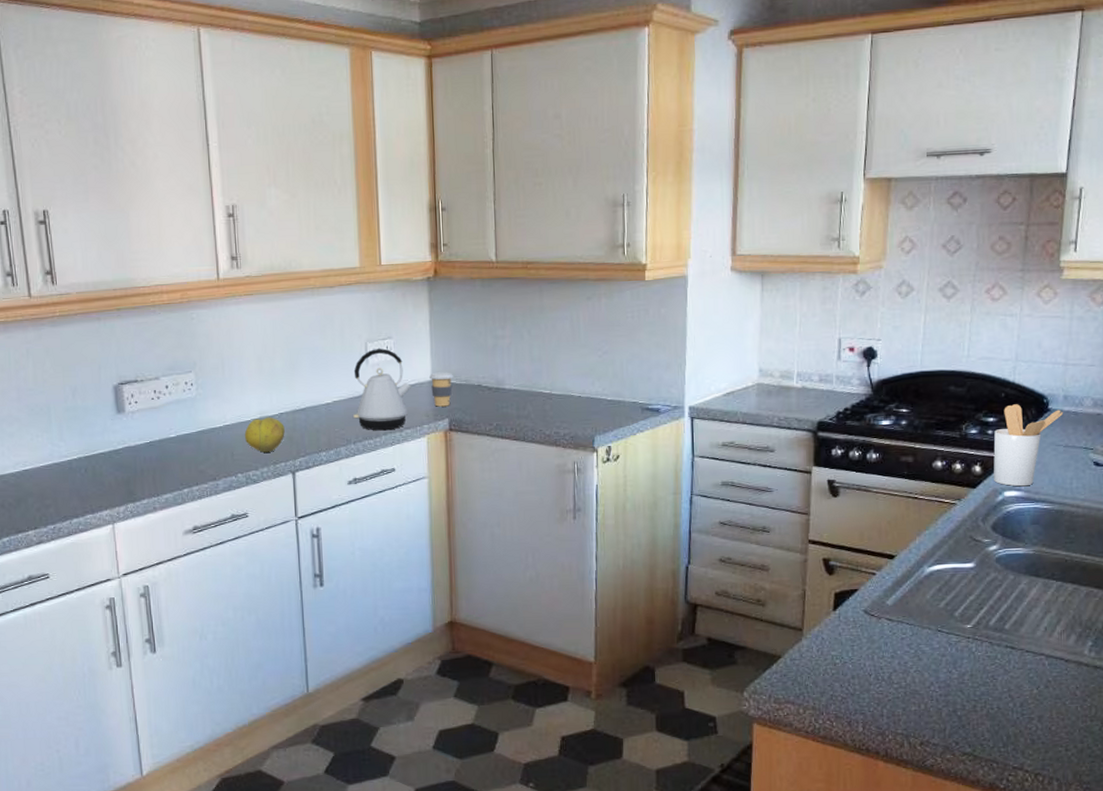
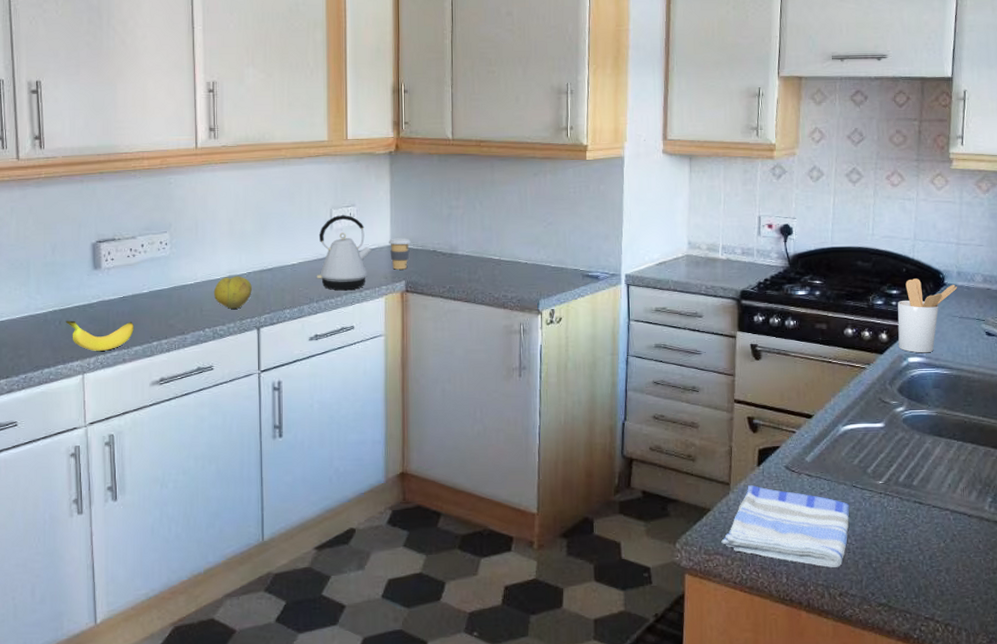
banana: none [91,467,163,500] -> present [65,320,134,351]
dish towel: none [793,631,934,716] -> present [721,485,850,567]

